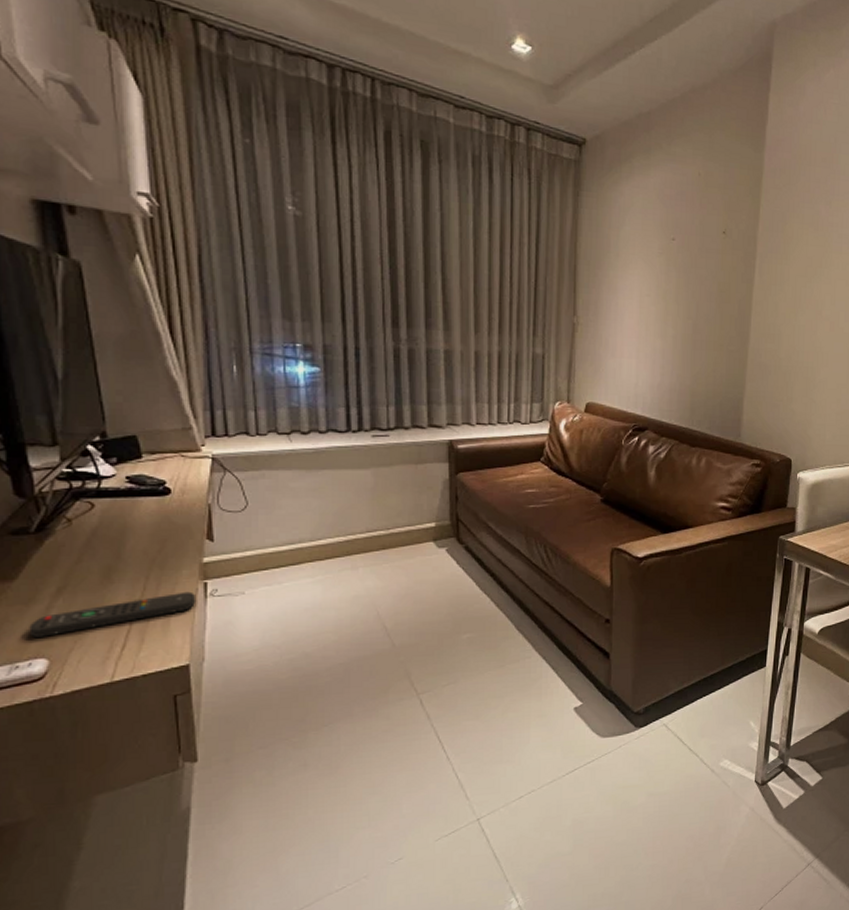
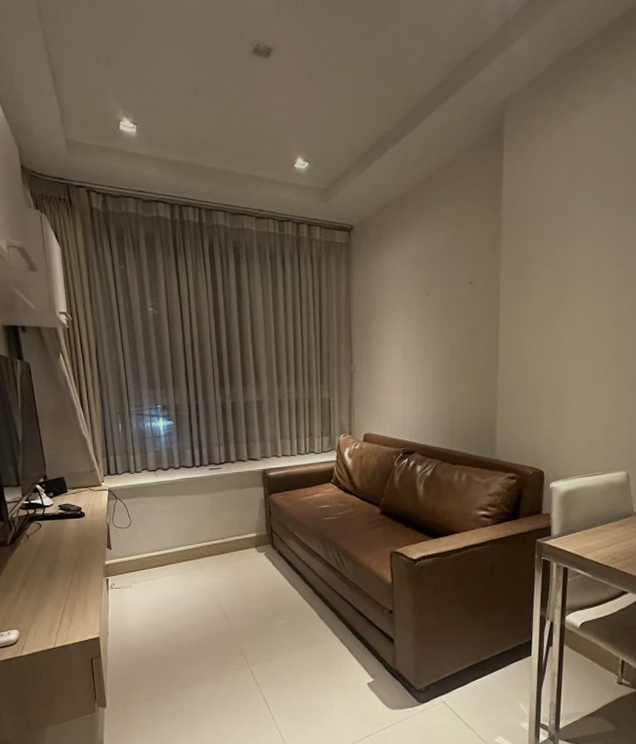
remote control: present [29,591,197,639] -> none [8,585,103,616]

